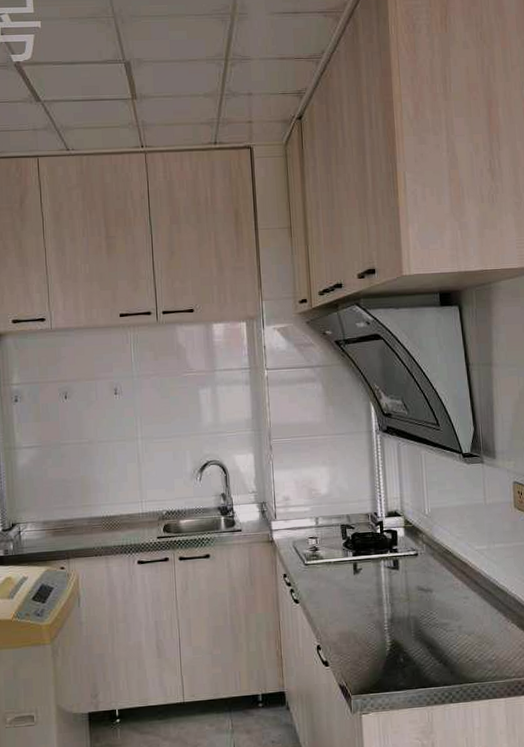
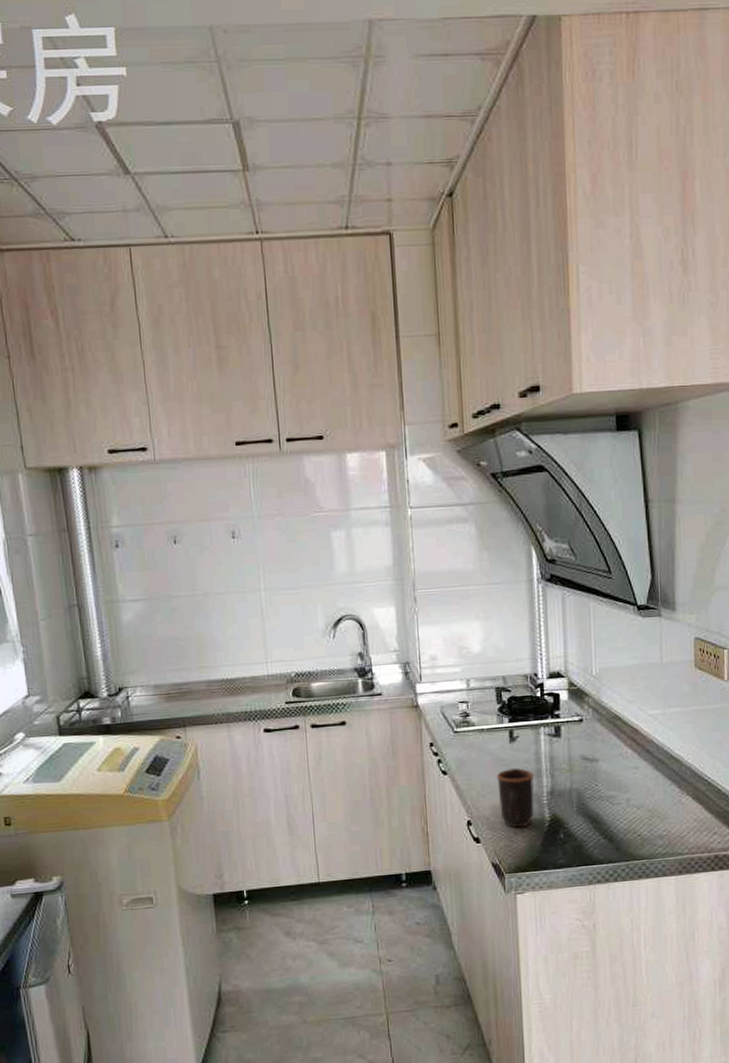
mug: none [343,597,376,653] -> present [497,768,534,828]

